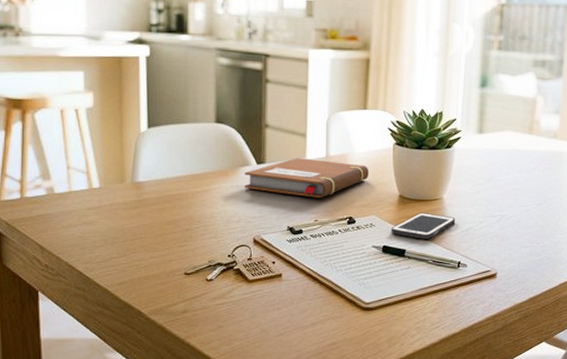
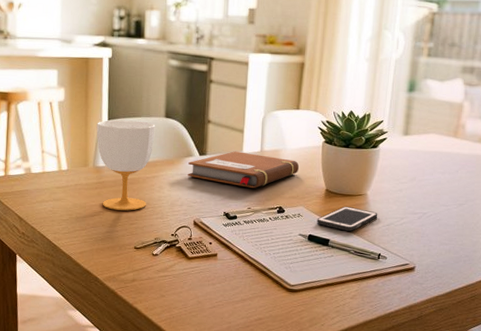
cup: none [134,127,205,231] -> present [96,120,156,211]

